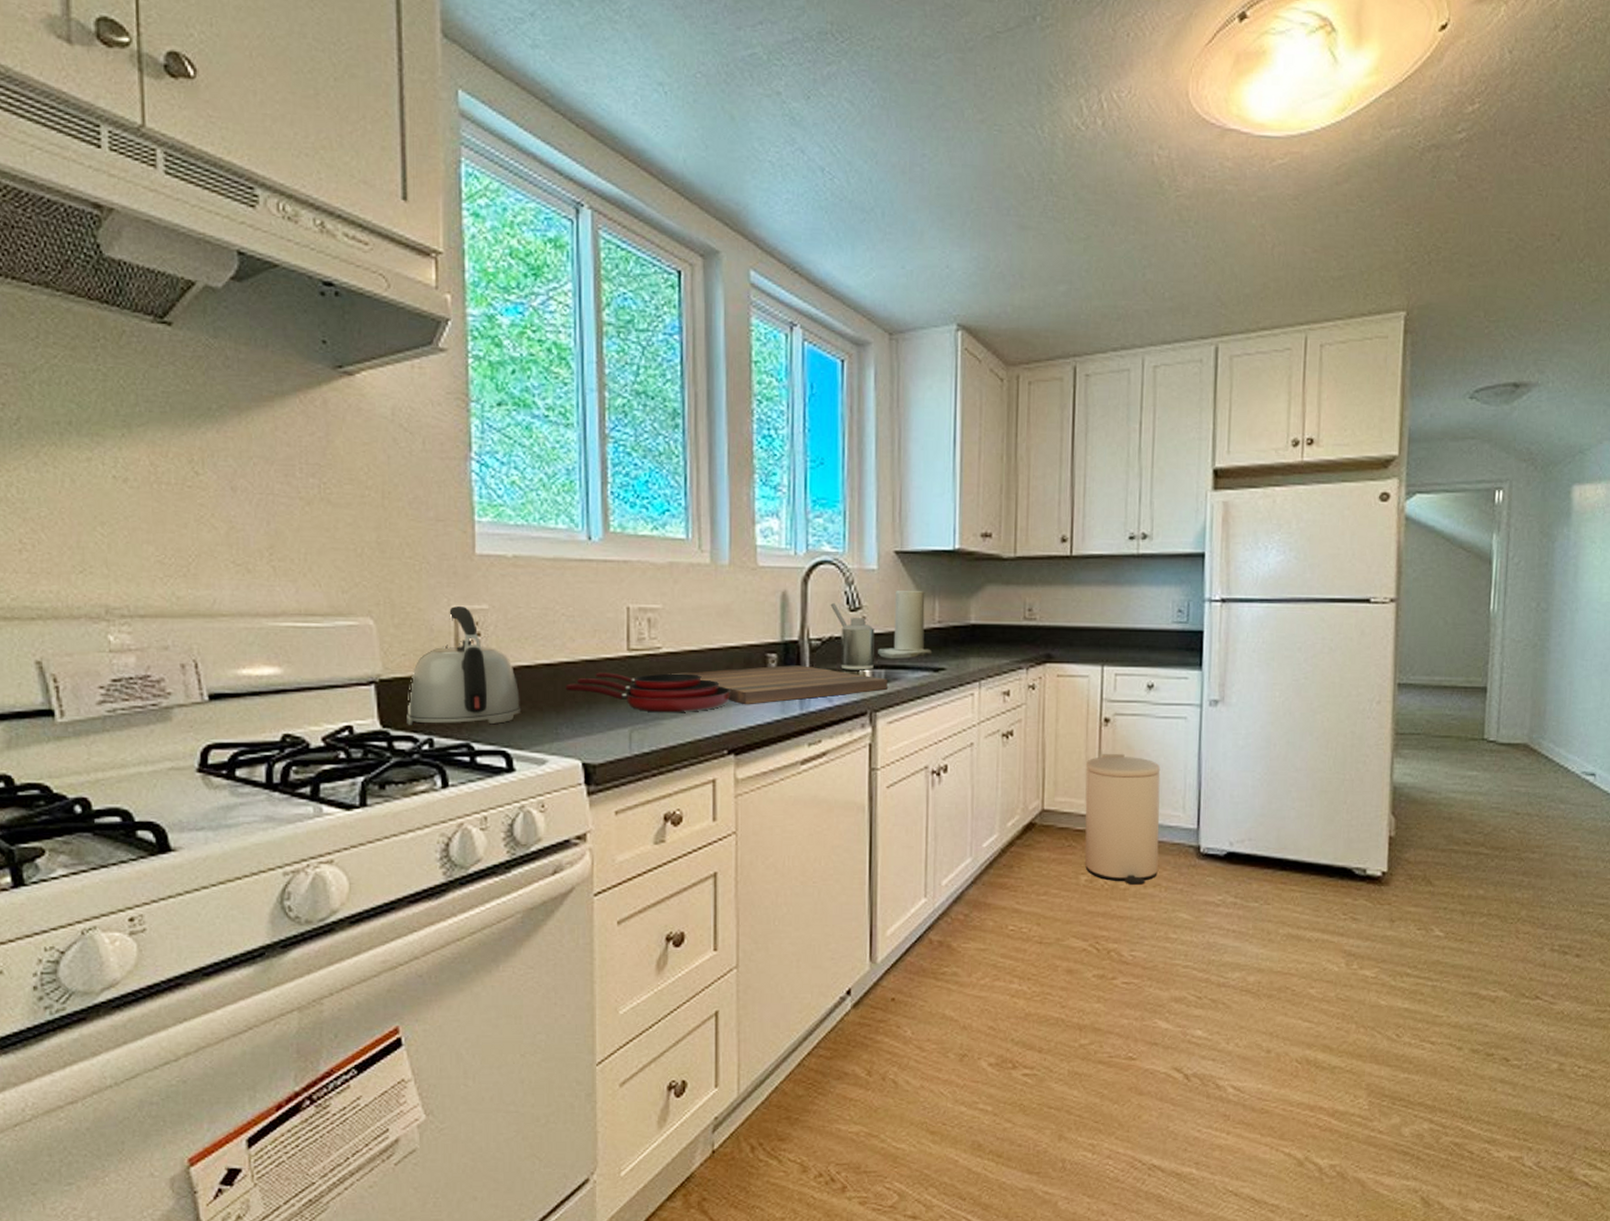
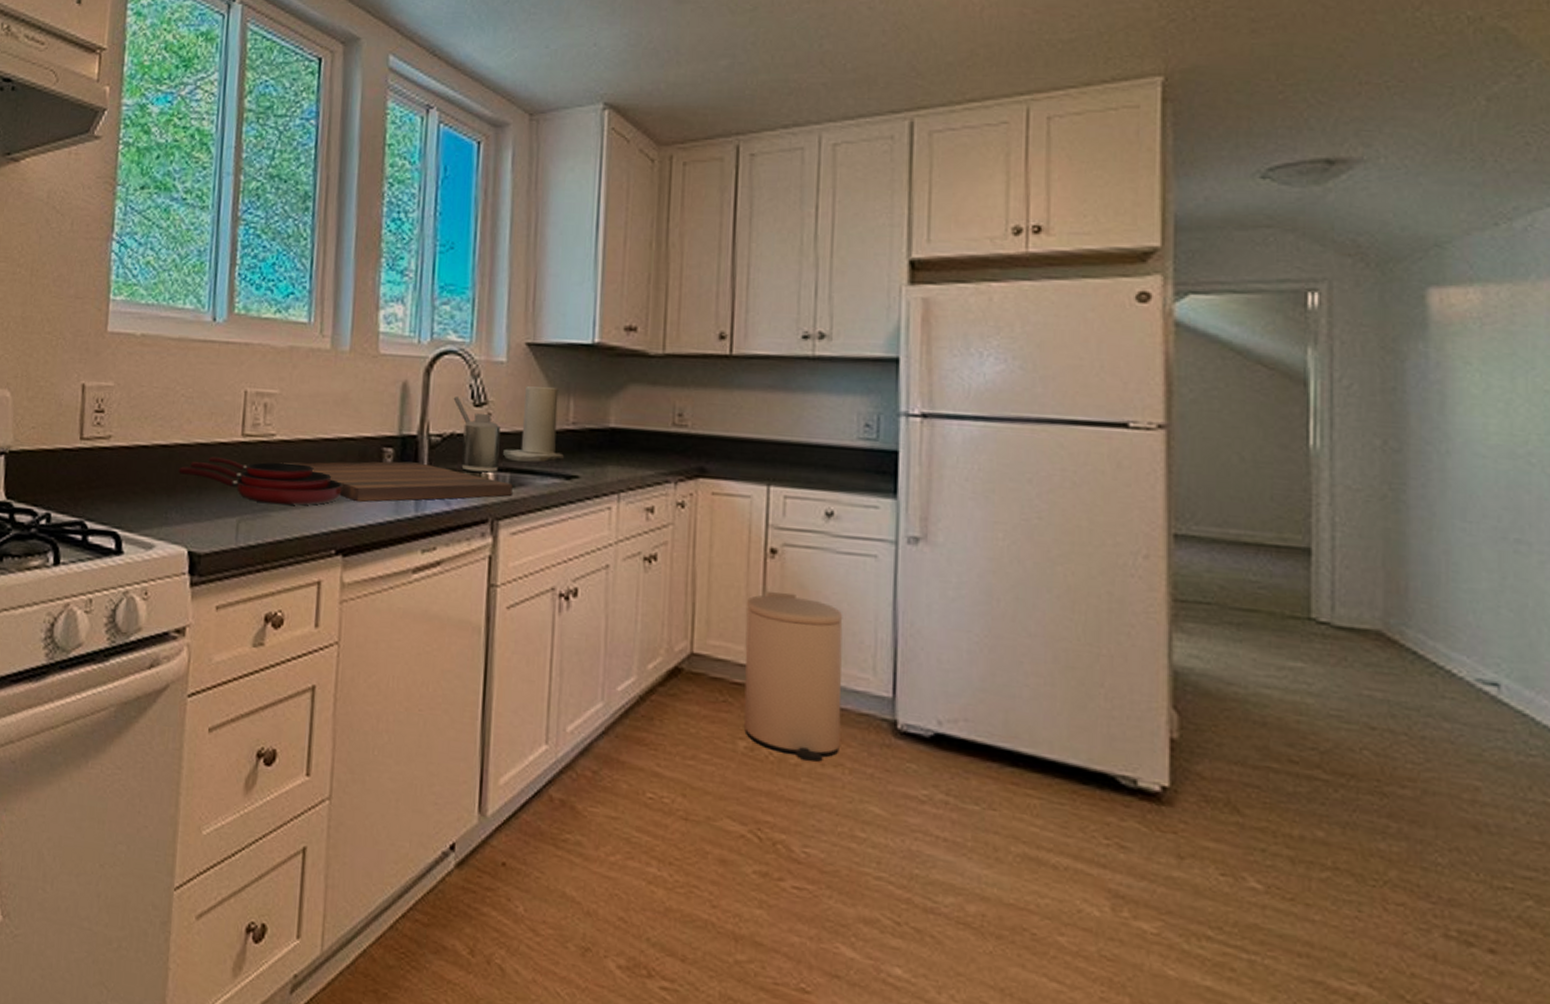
kettle: present [407,606,522,726] -> none [29,382,135,503]

